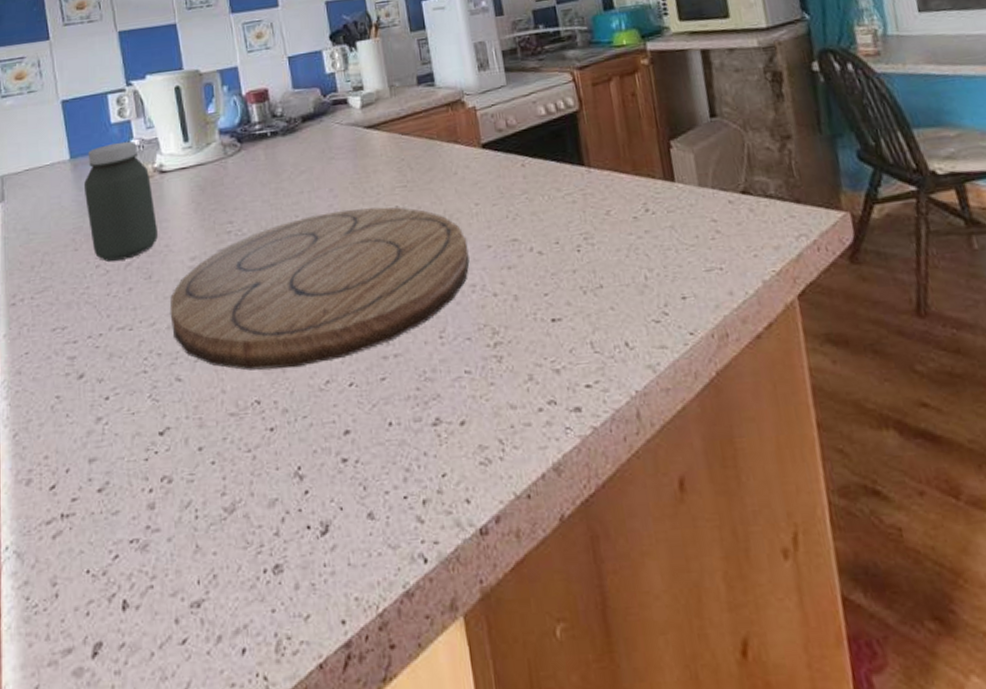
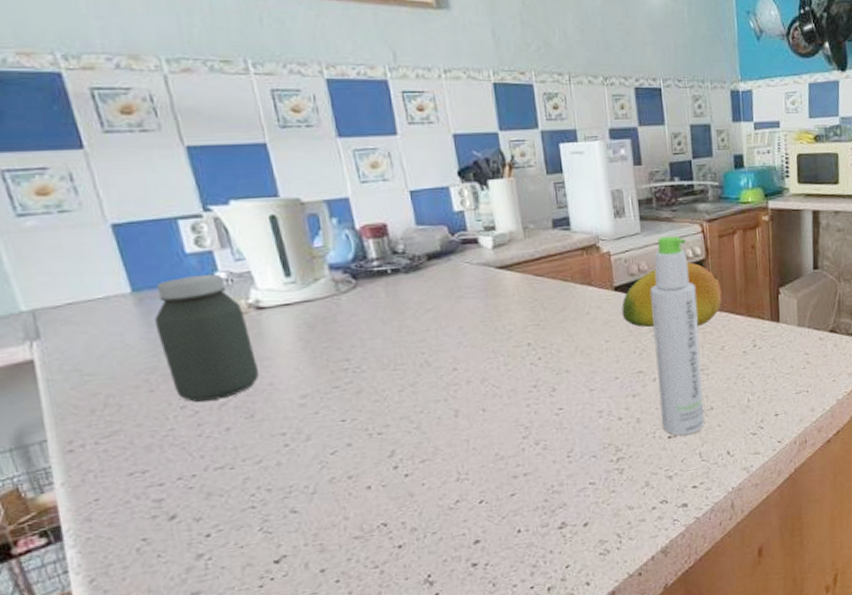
cutting board: present [169,207,470,371] -> none [278,344,598,498]
fruit: none [490,114,603,189] -> present [621,262,722,328]
bottle: none [521,86,595,319] -> present [651,236,705,435]

